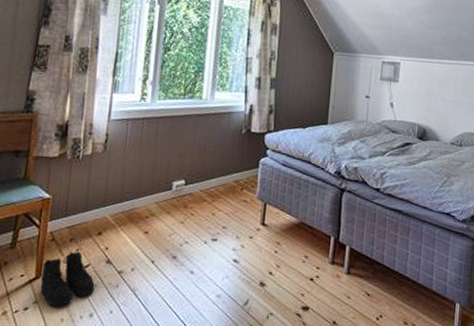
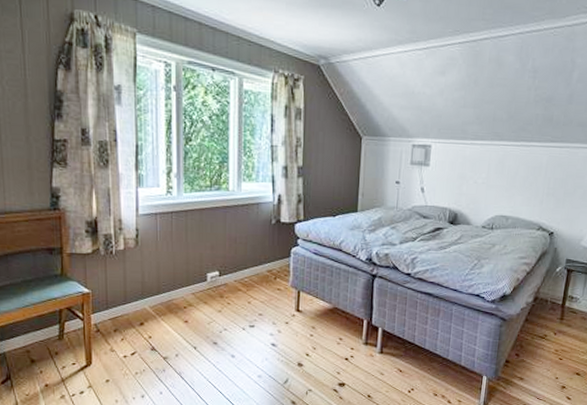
boots: present [40,251,95,307] -> none [91,340,143,390]

